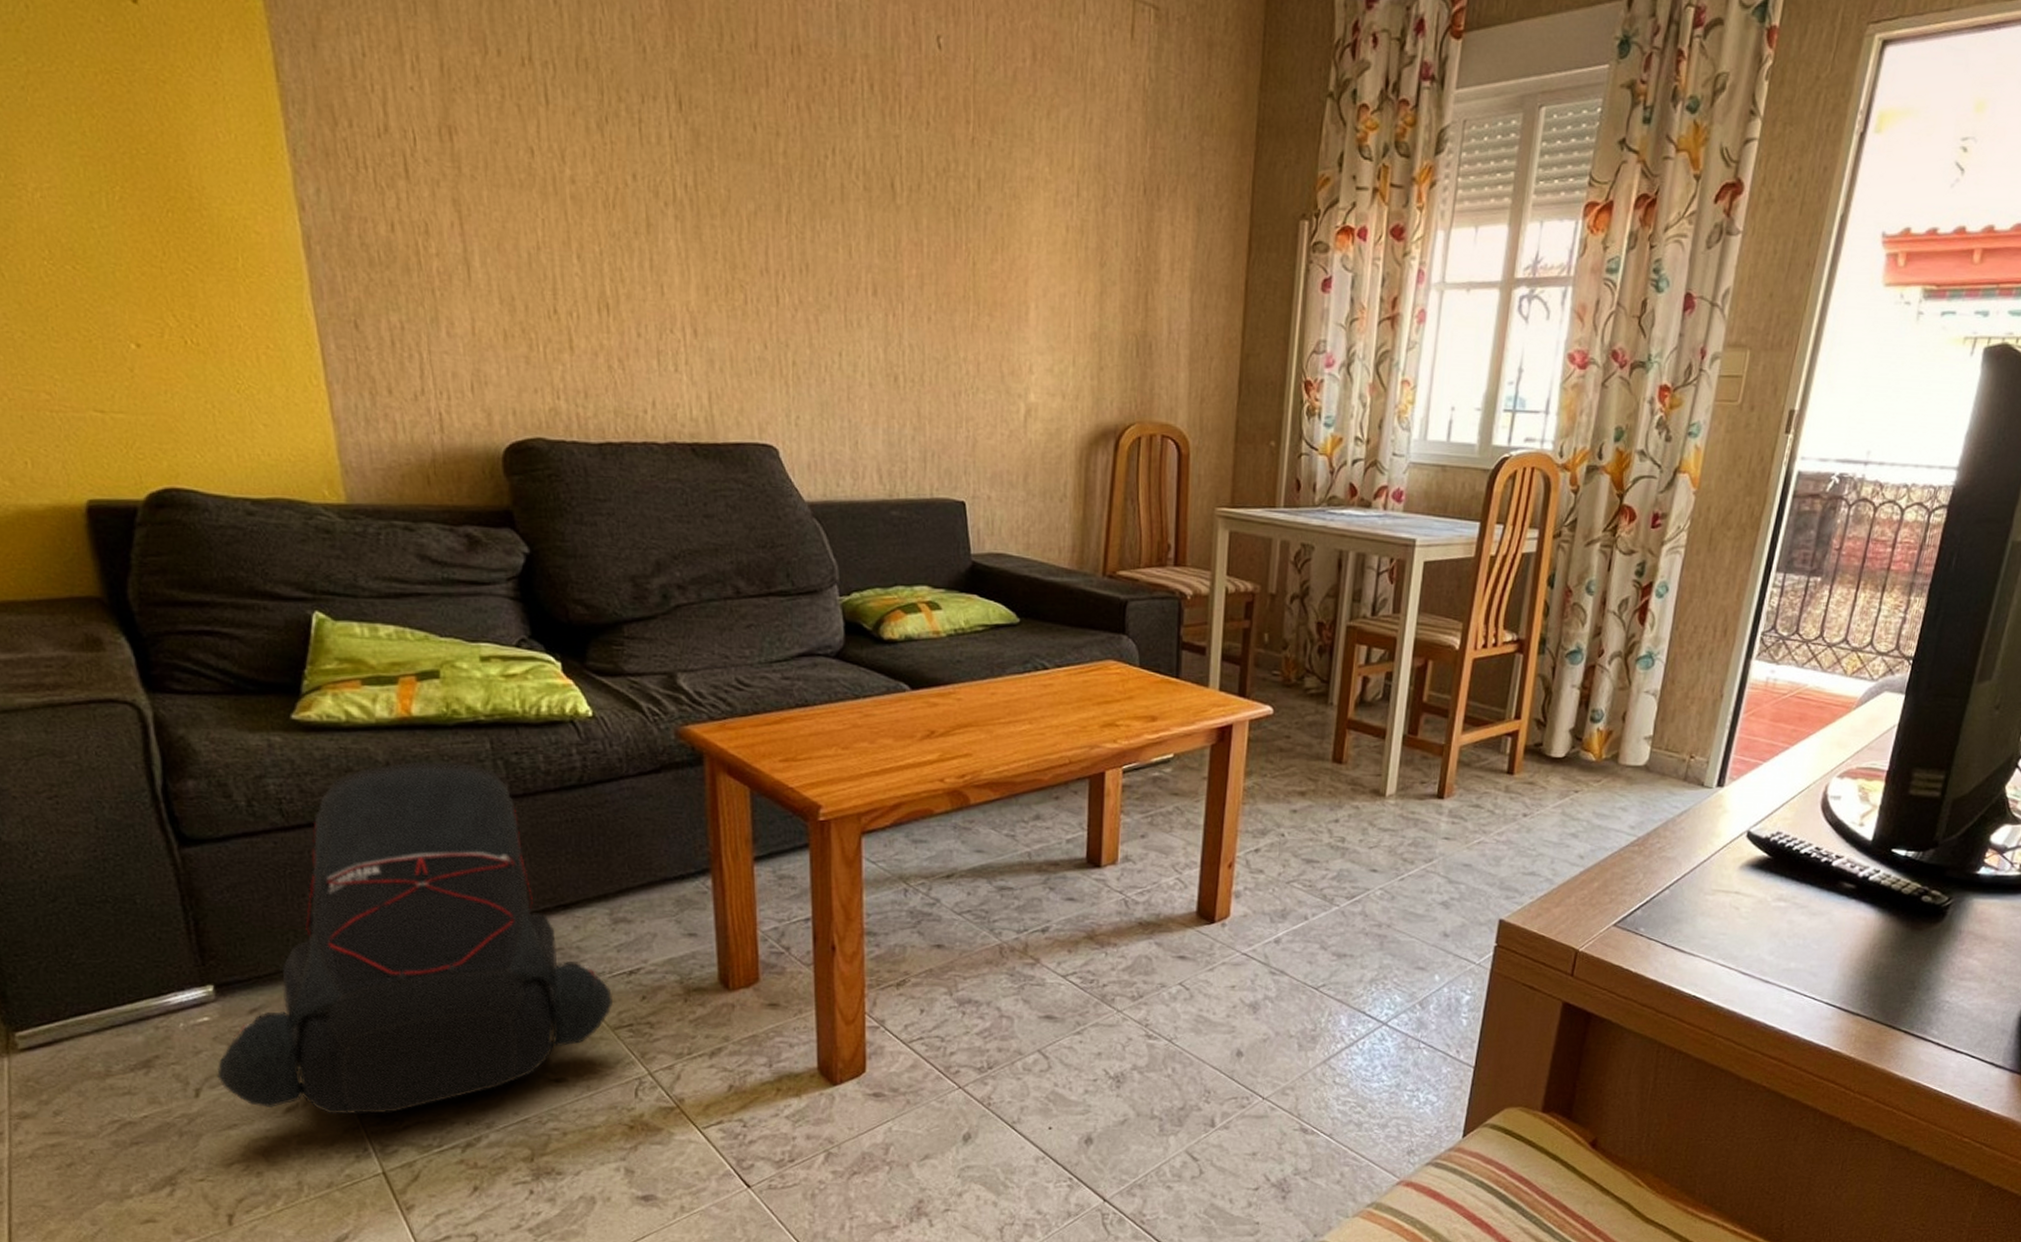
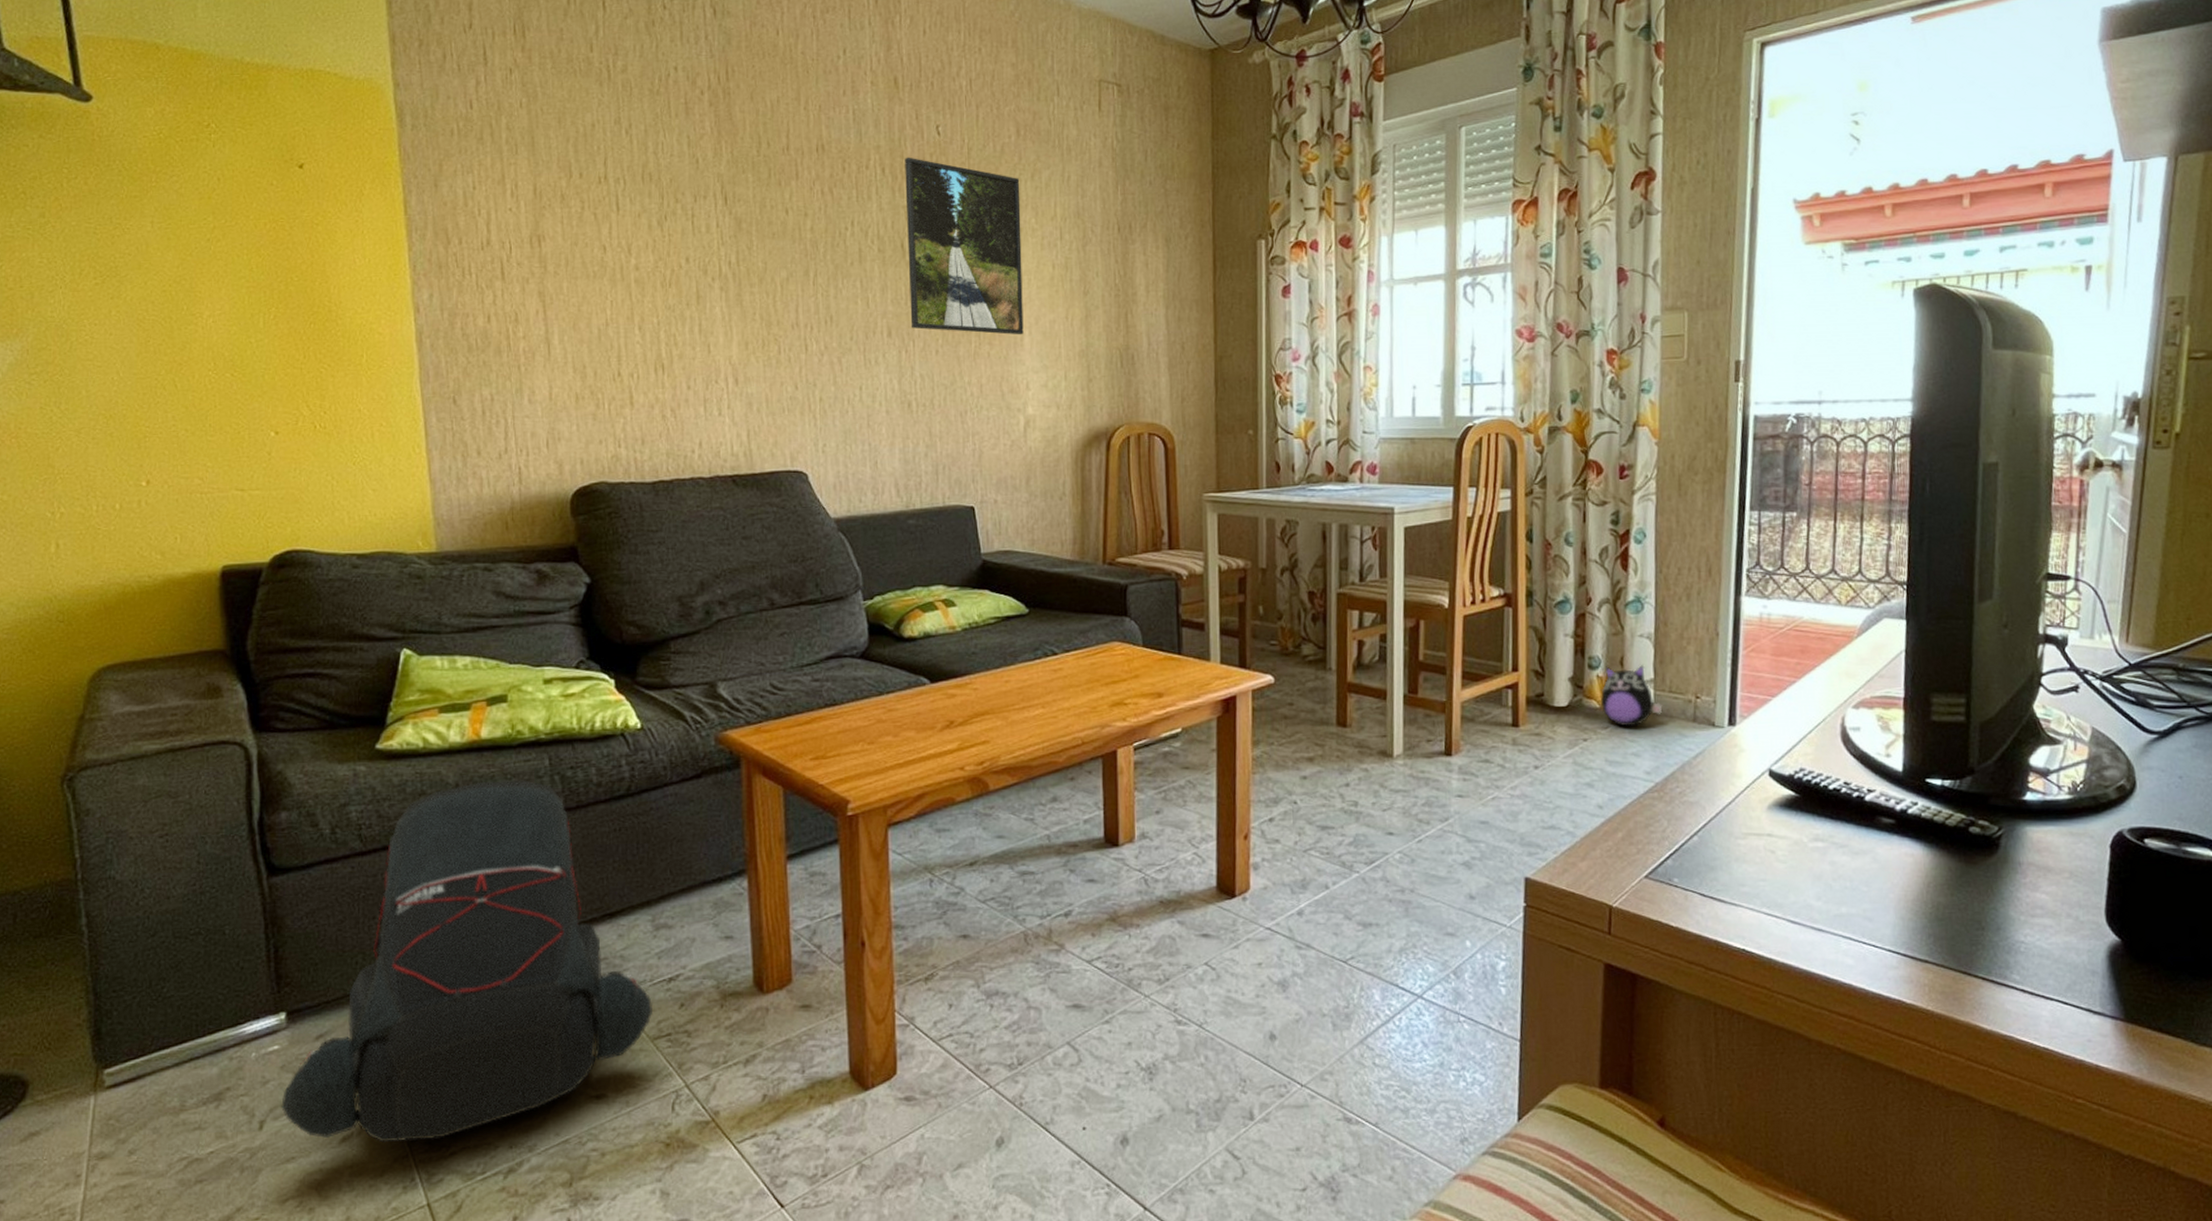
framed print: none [897,72,1034,308] -> present [905,157,1024,335]
plush toy: none [1596,720,1657,782] -> present [1600,665,1663,727]

